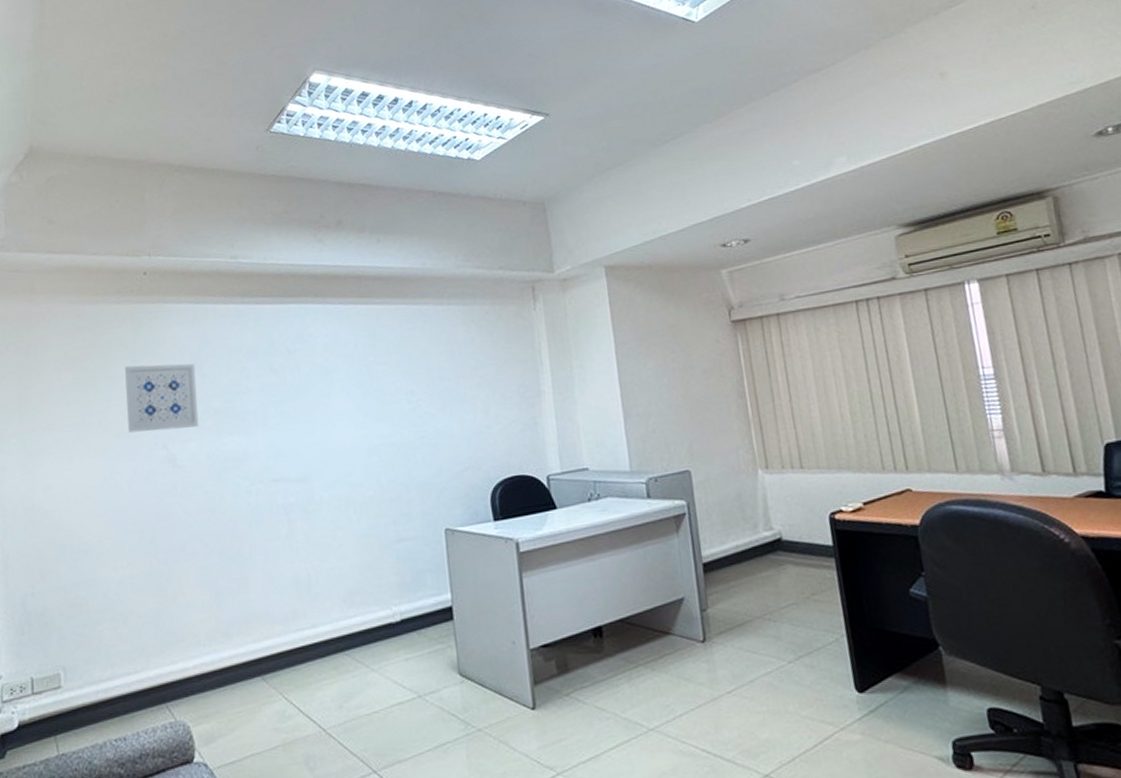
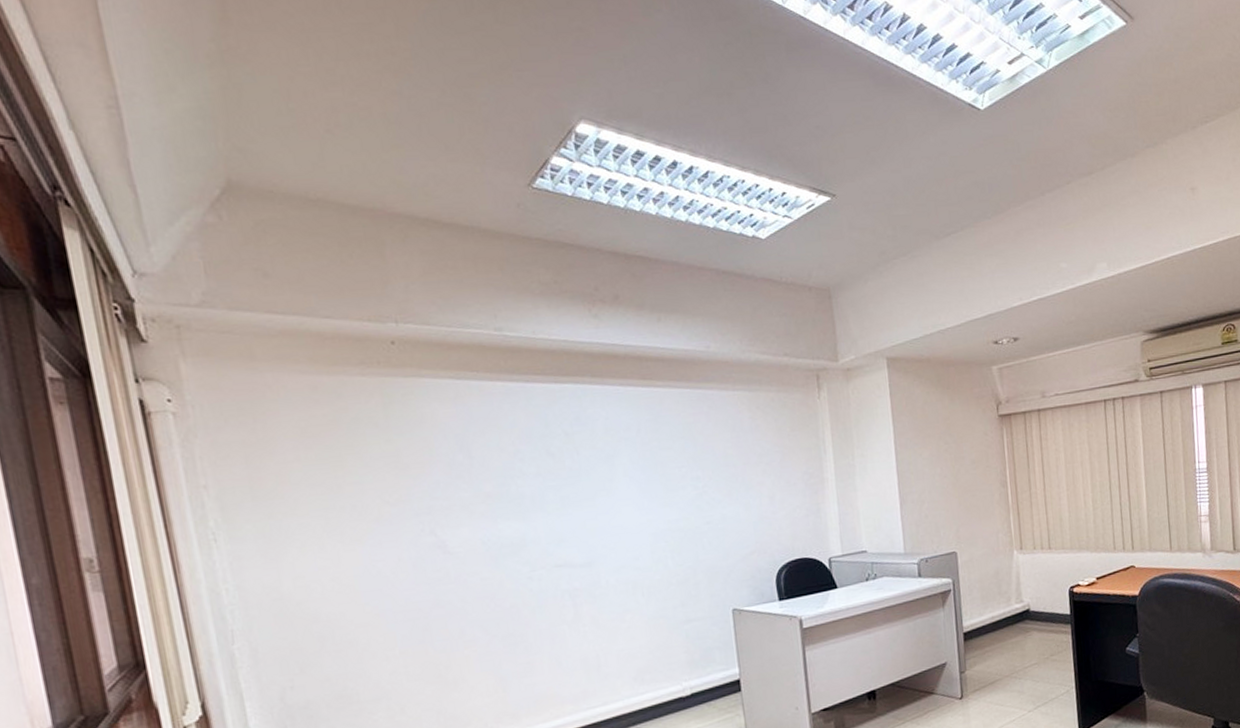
wall art: present [125,363,199,433] -> none [378,444,470,518]

